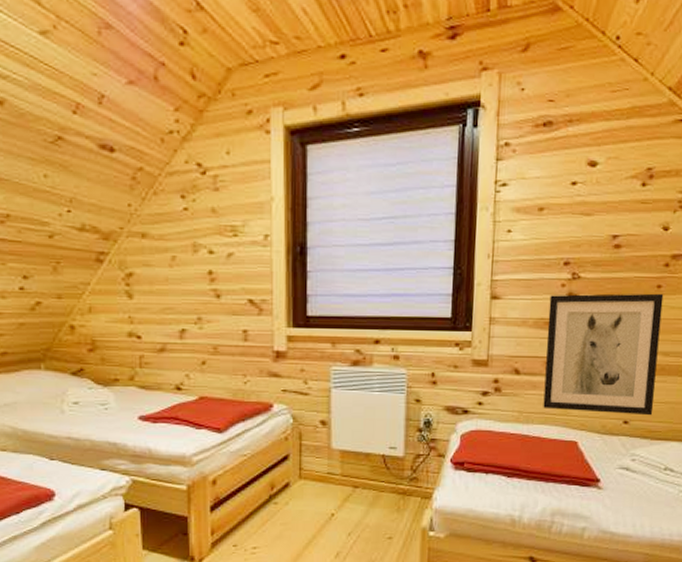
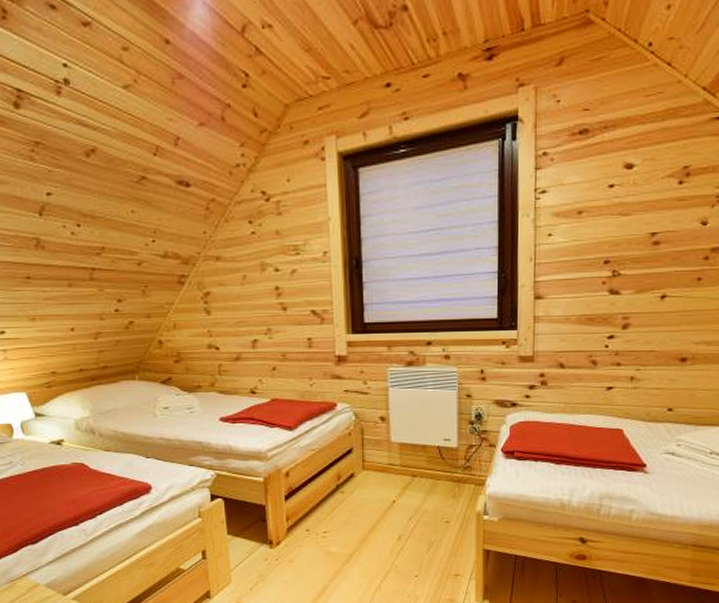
wall art: present [543,293,664,416] -> none [588,285,704,403]

